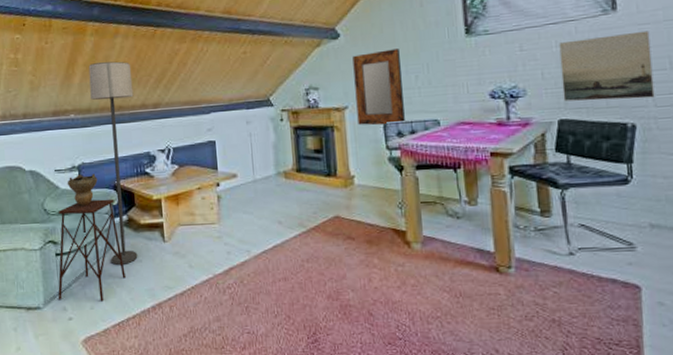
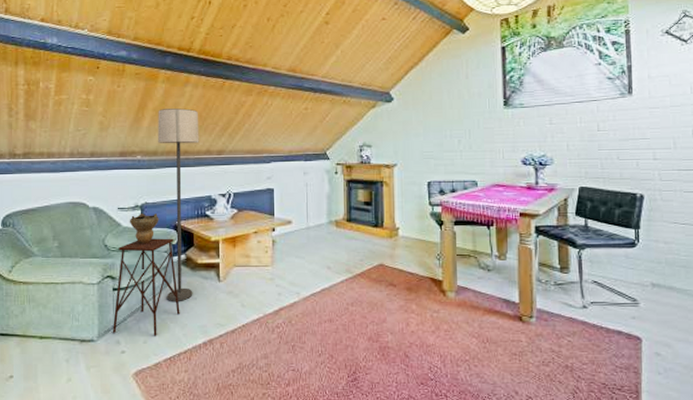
home mirror: present [352,49,405,126] -> none [404,115,447,183]
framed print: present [559,30,655,102] -> none [583,114,660,173]

